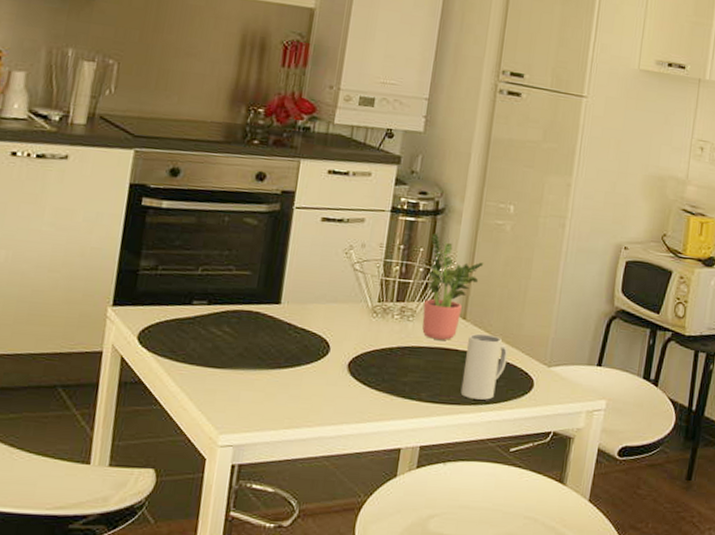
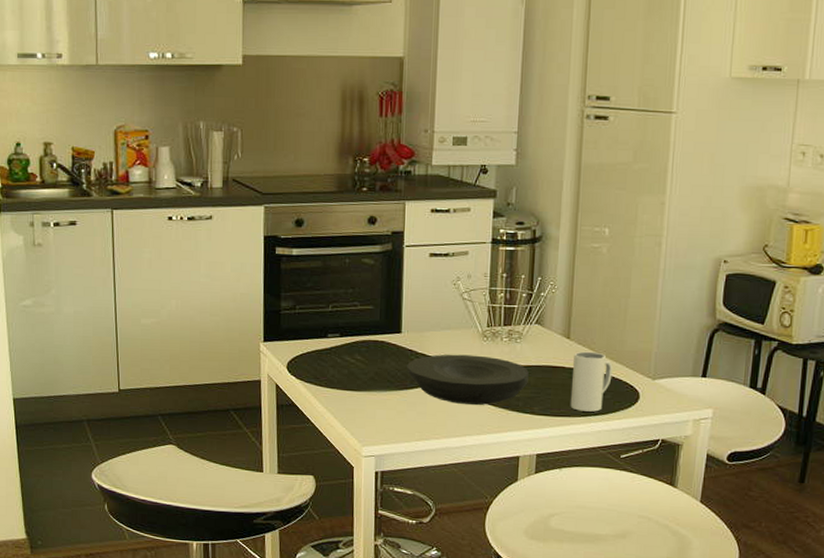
plate: none [282,330,419,389] -> present [407,354,529,405]
potted plant: present [422,232,484,340] -> none [528,260,583,359]

